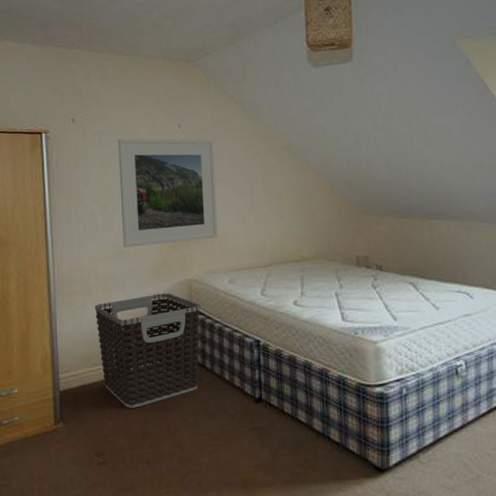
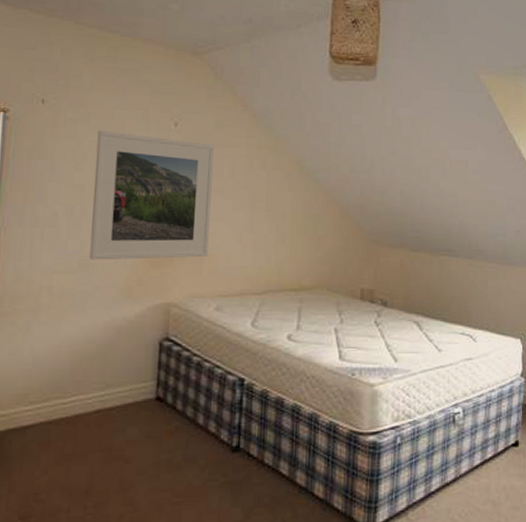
clothes hamper: present [94,293,200,408] -> none [41,318,178,458]

